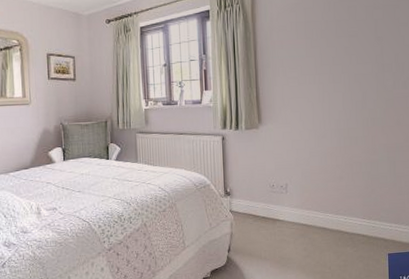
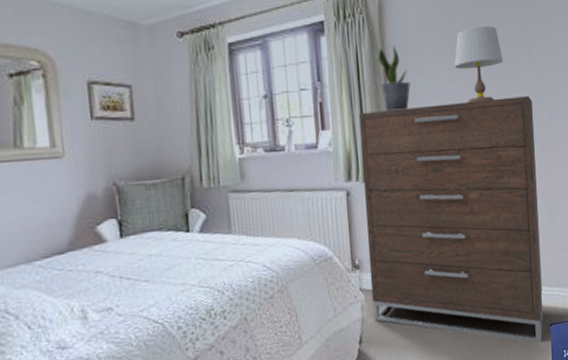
dresser: none [234,67,382,268] -> present [359,96,543,343]
potted plant: none [249,27,275,78] -> present [377,45,411,112]
table lamp: none [311,12,353,72] -> present [454,26,504,103]

